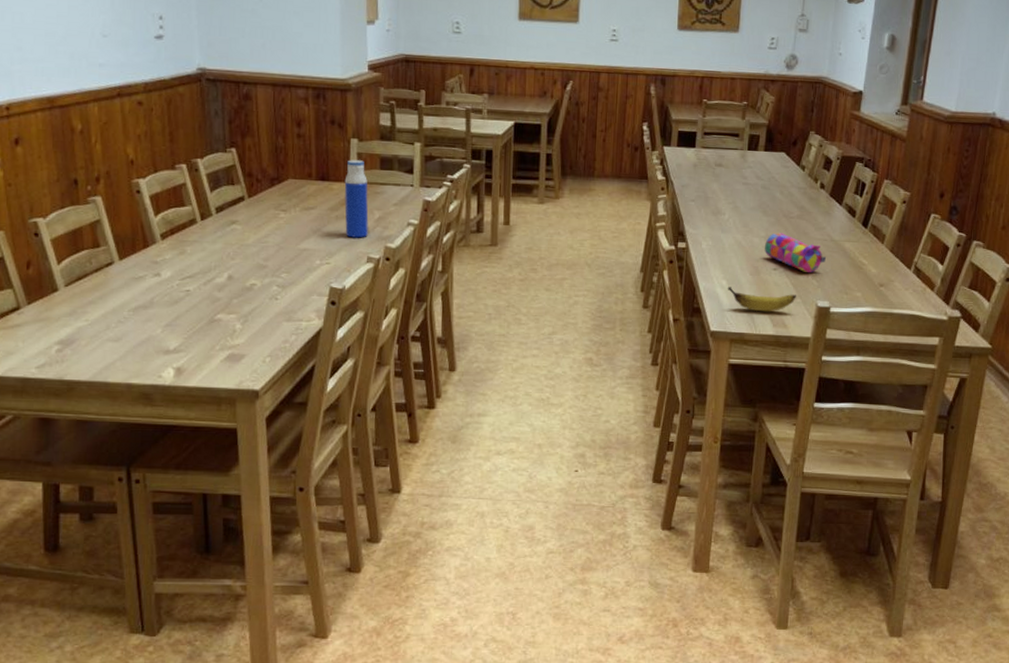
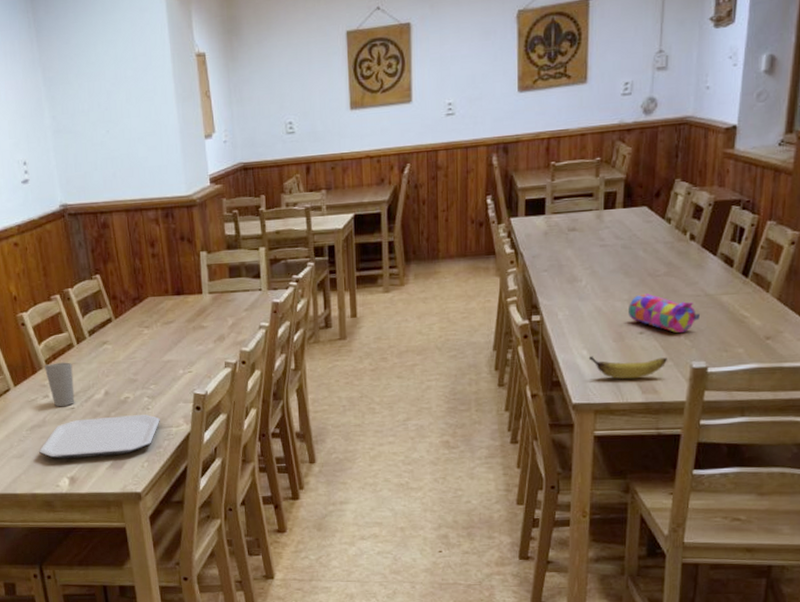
plate: none [142,303,289,348] -> present [39,414,160,459]
cup: none [158,238,193,288] -> present [44,362,75,407]
water bottle: present [344,160,369,238] -> none [198,271,224,346]

